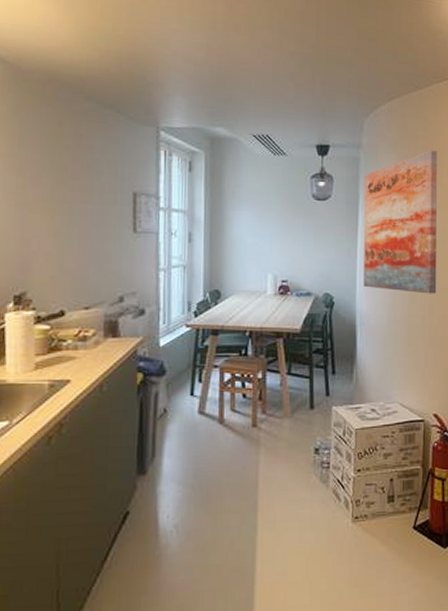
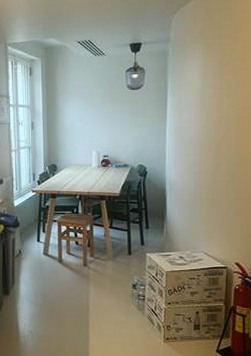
wall art: present [364,150,438,294] -> none [172,37,241,163]

